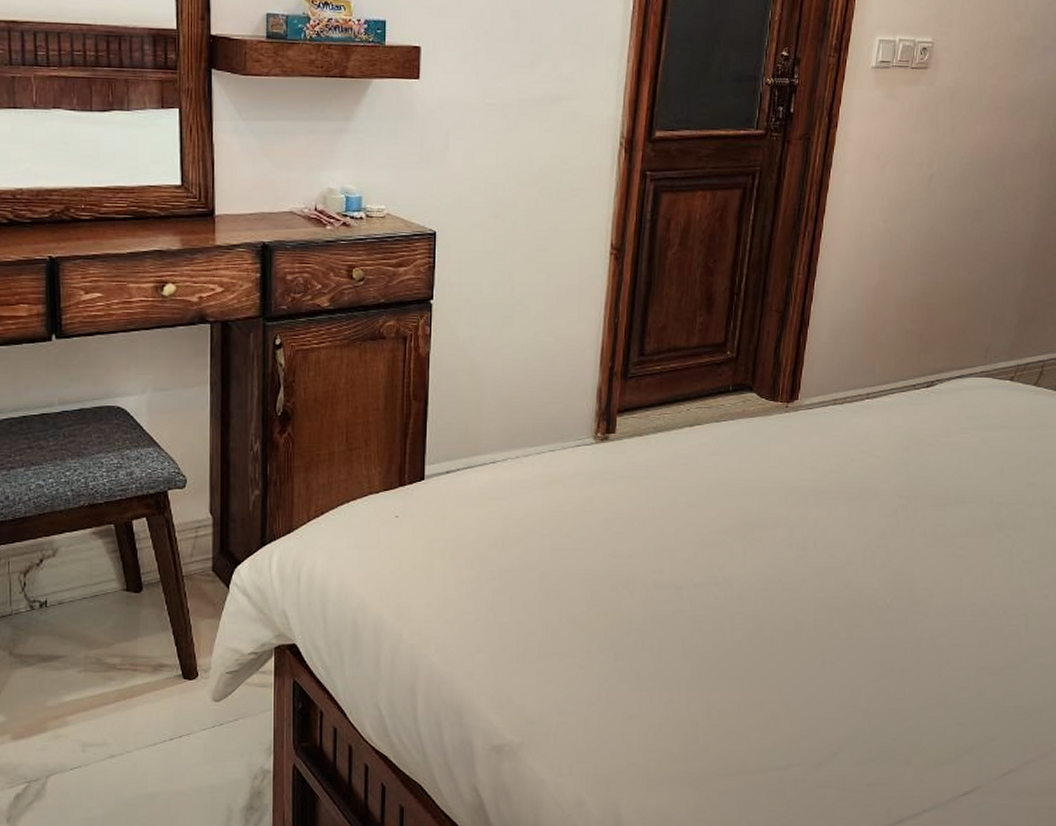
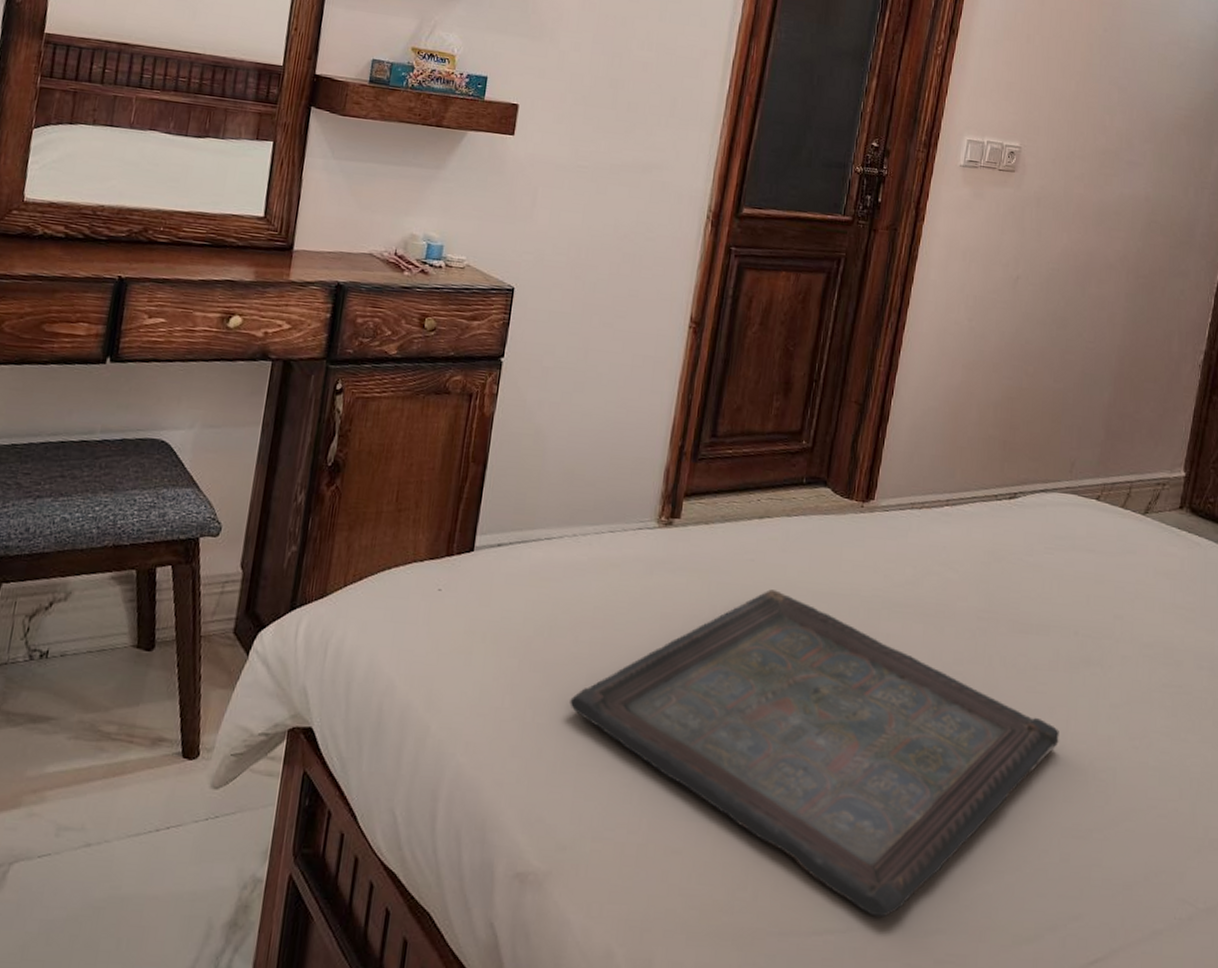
serving tray: none [527,489,976,754] -> present [570,589,1059,917]

